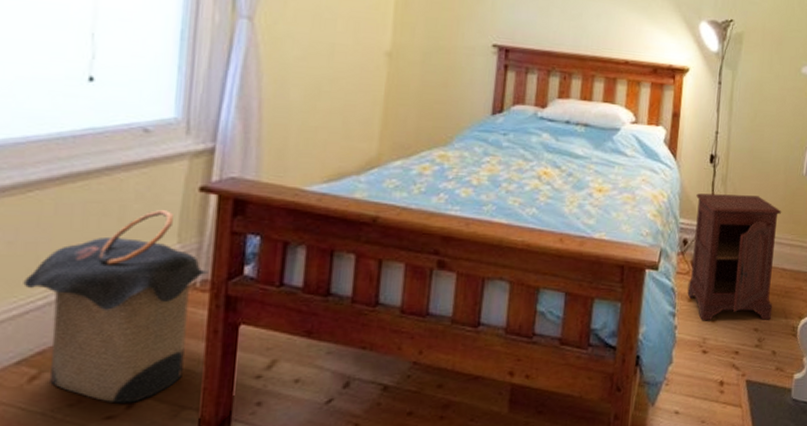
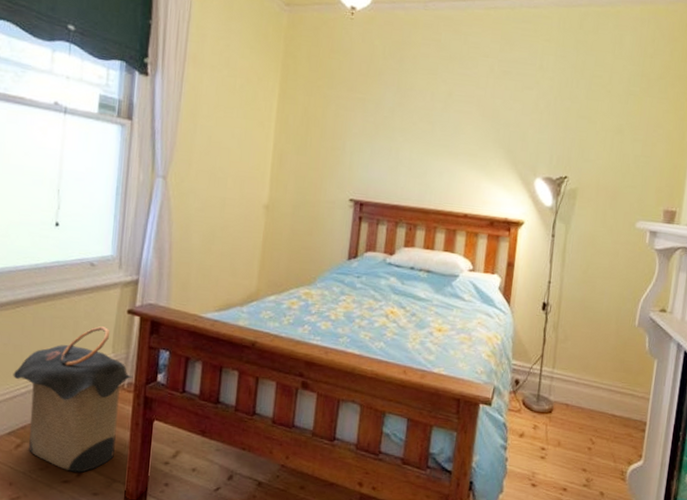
nightstand: present [687,193,782,321] -> none [518,338,613,462]

